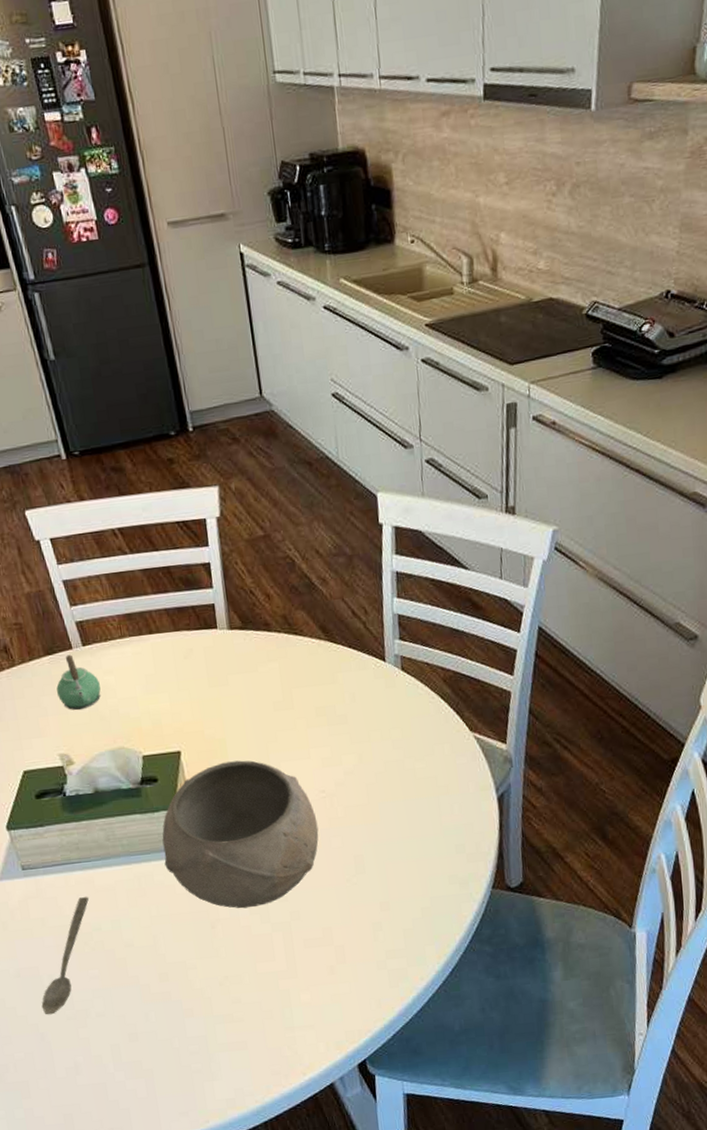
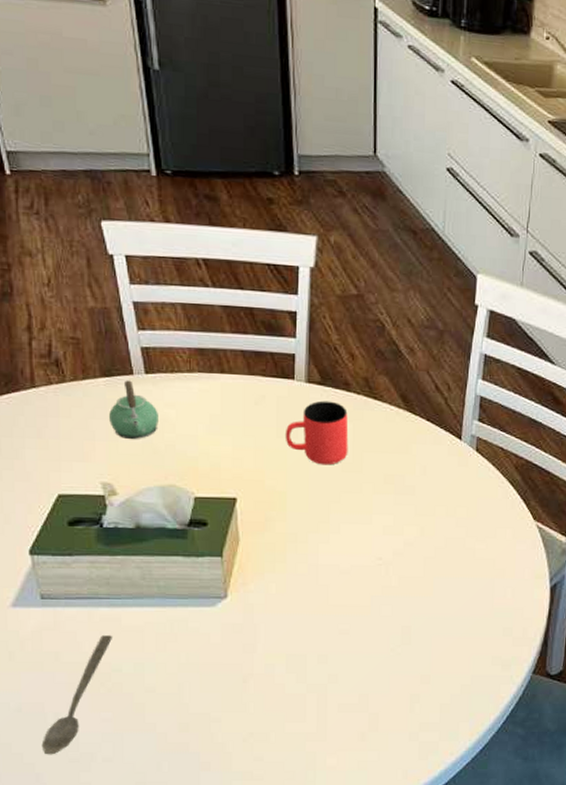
bowl: present [162,760,319,909] -> none [202,516,370,666]
cup: none [216,643,278,707] -> present [285,400,349,465]

